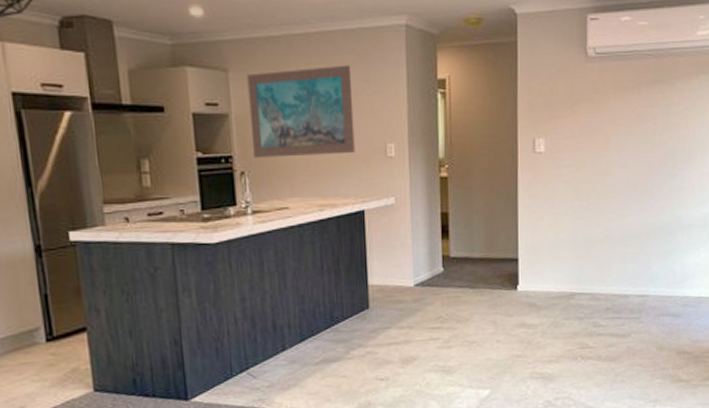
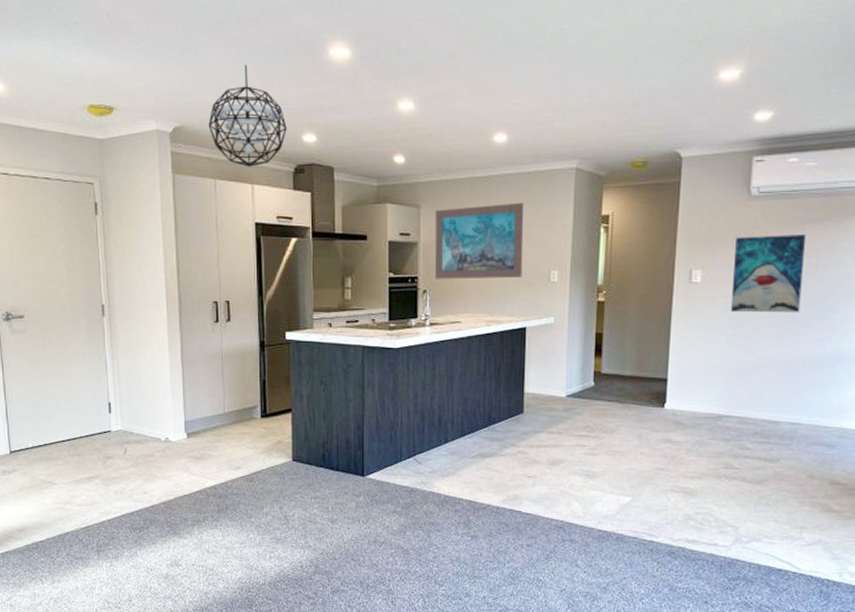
wall art: none [575,98,641,183] -> present [730,235,805,313]

